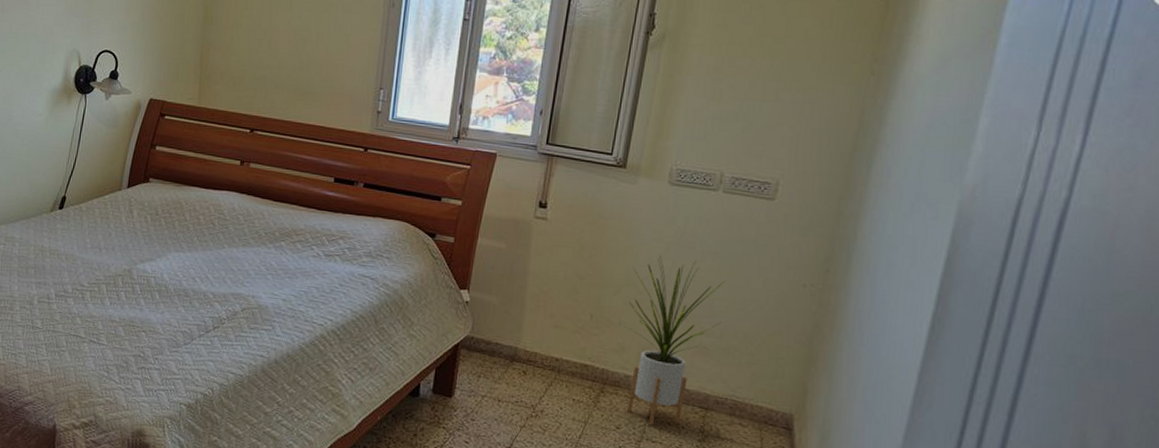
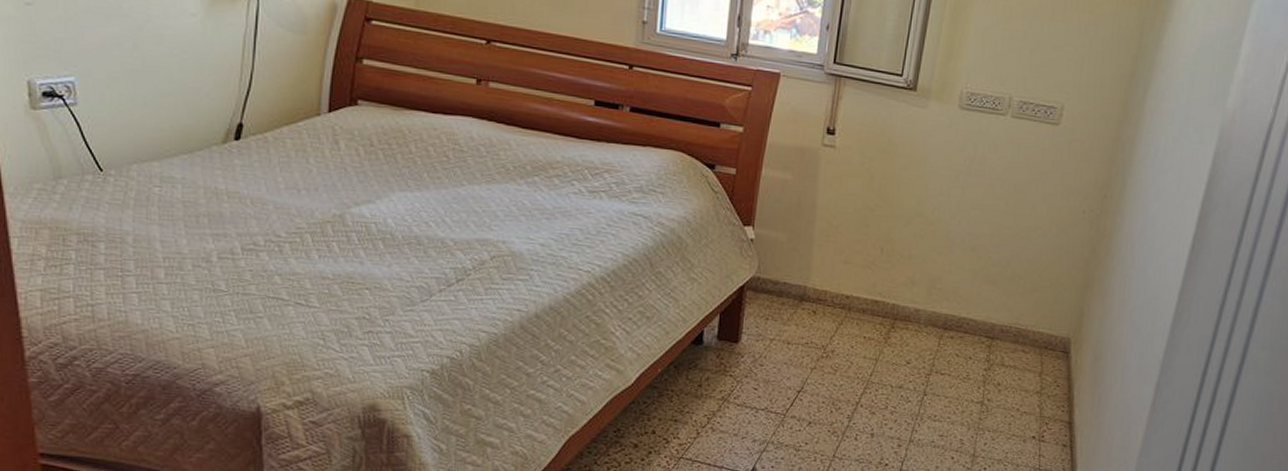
house plant: present [625,255,725,426] -> none [915,184,1012,359]

